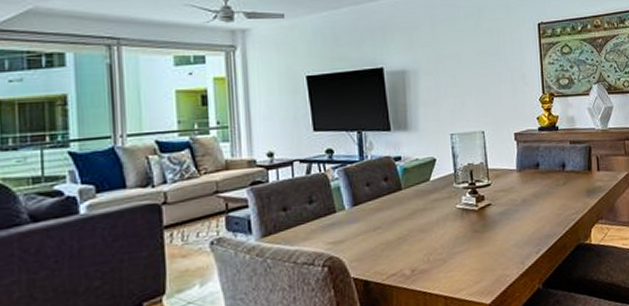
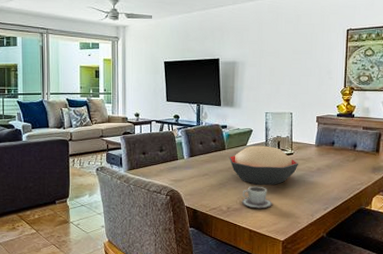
decorative bowl: none [407,178,499,233] -> present [229,145,298,185]
cup: none [430,234,471,266] -> present [241,186,272,209]

